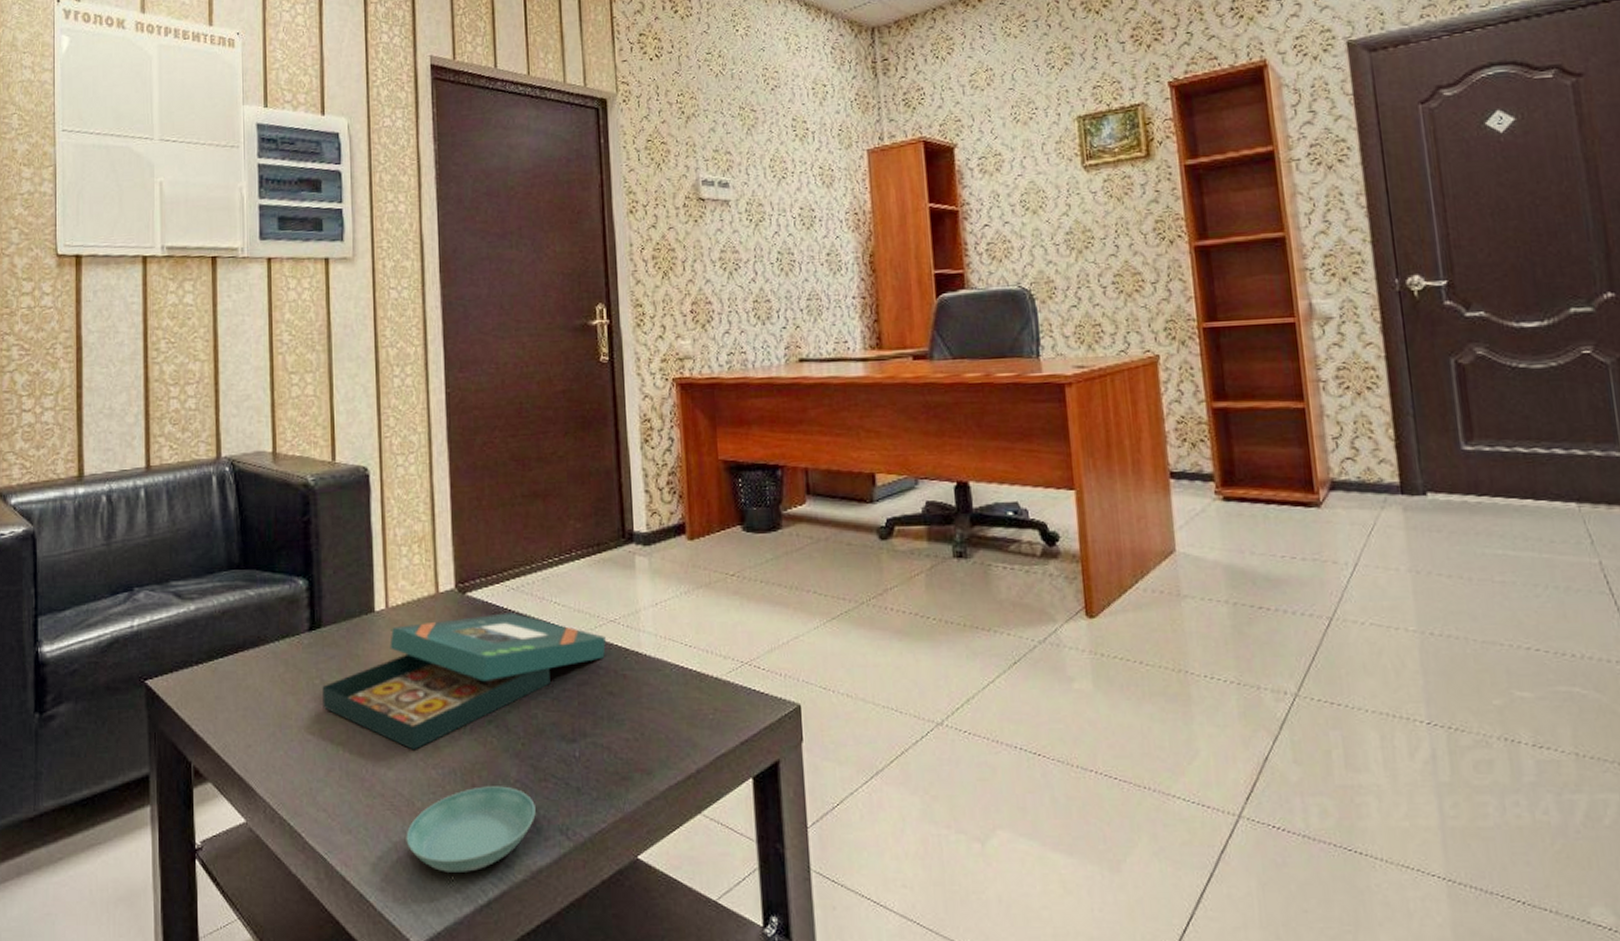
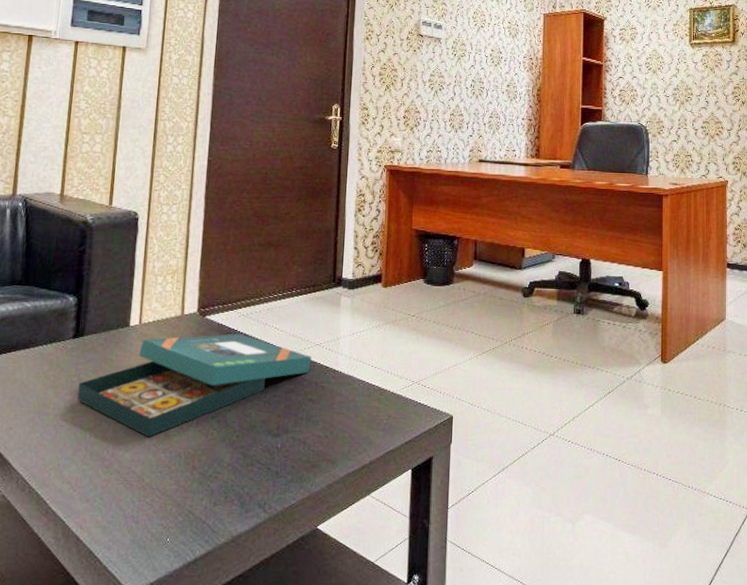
saucer: present [406,786,536,872] -> none [133,468,242,536]

